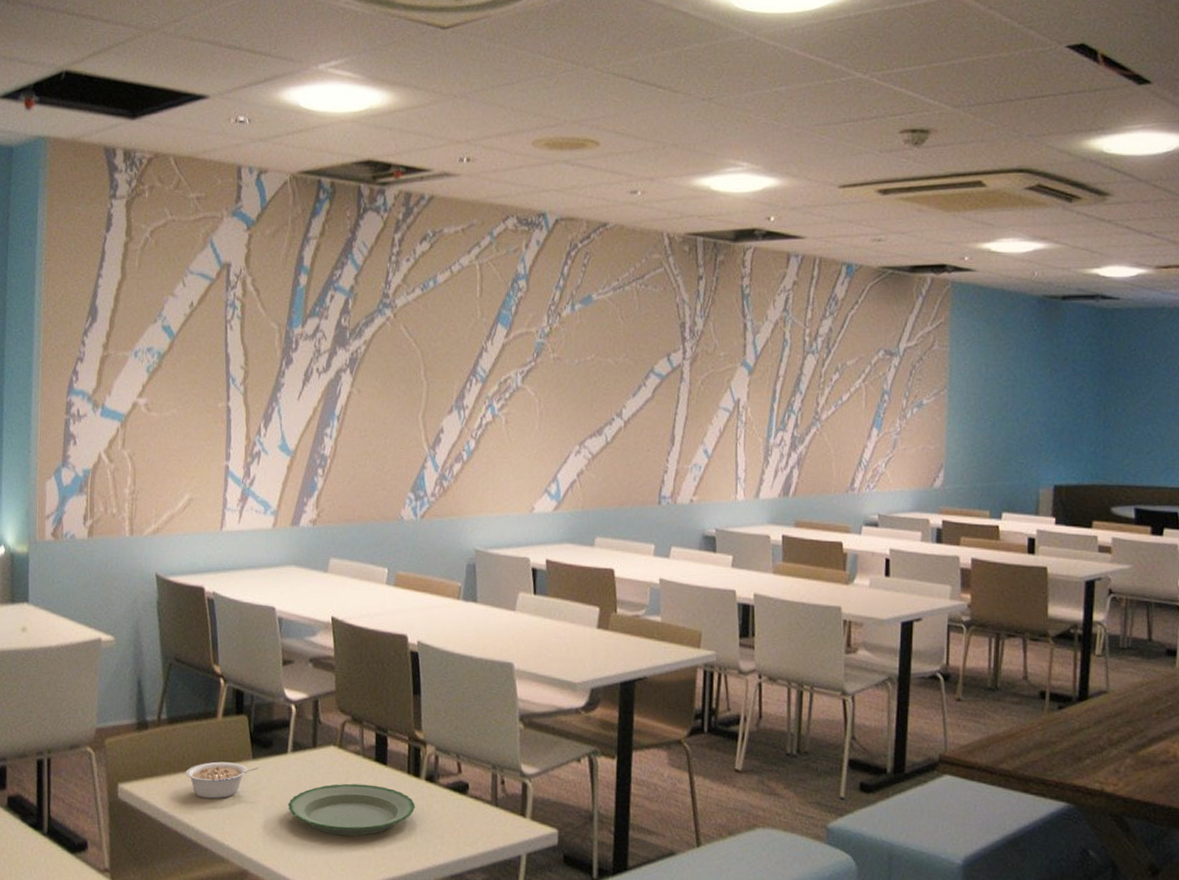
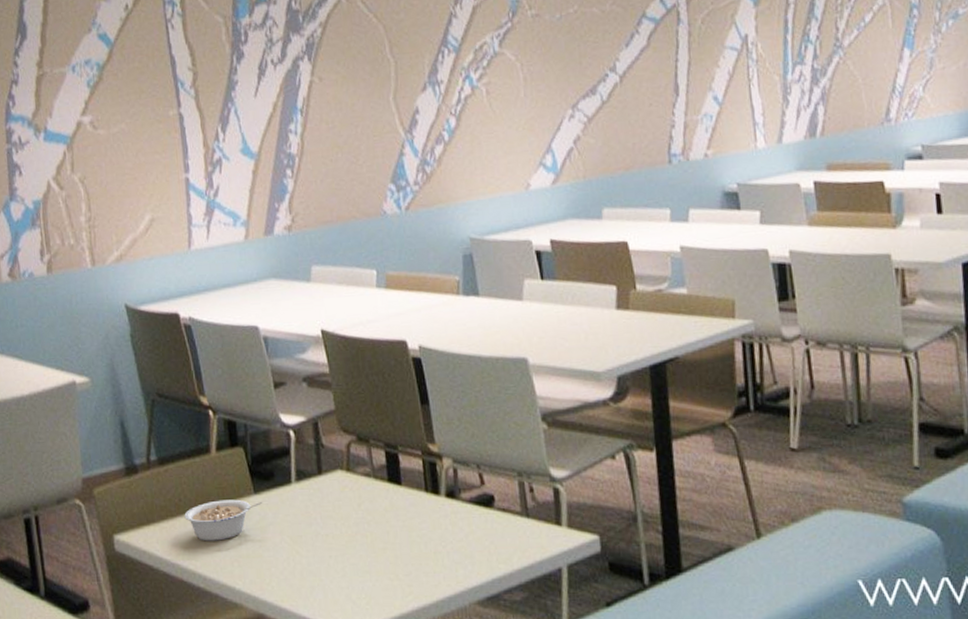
plate: present [288,783,416,837] -> none [298,507,439,567]

